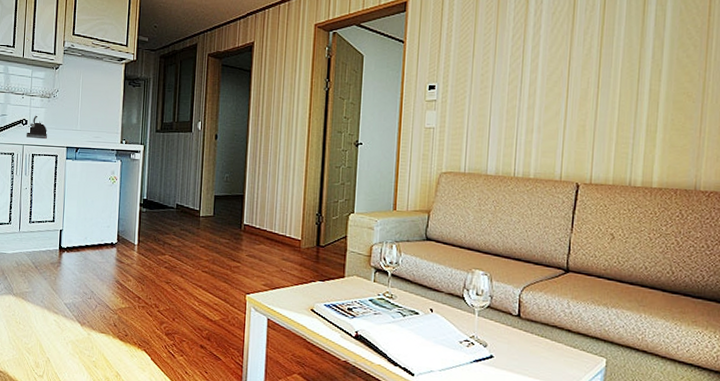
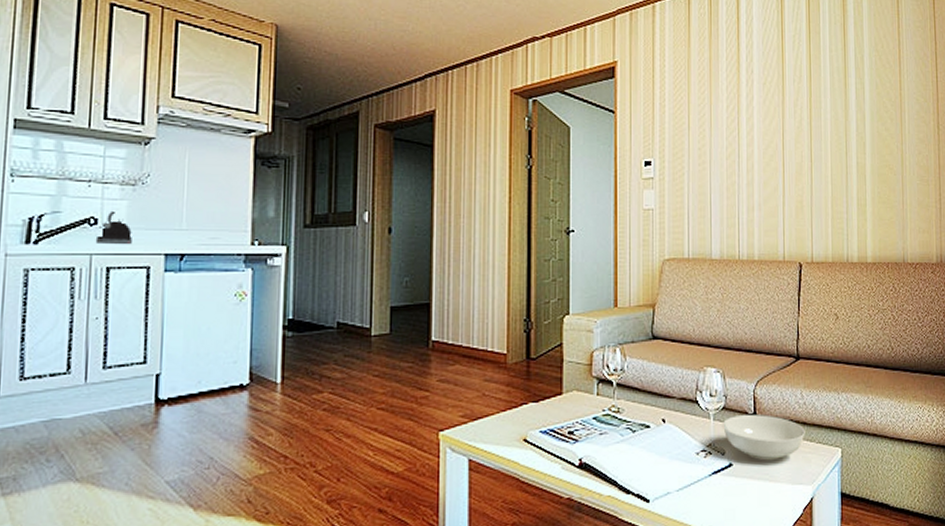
bowl: none [485,315,569,360] -> present [721,415,805,461]

